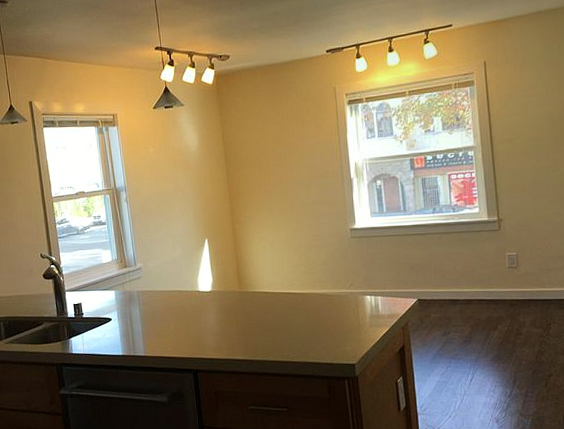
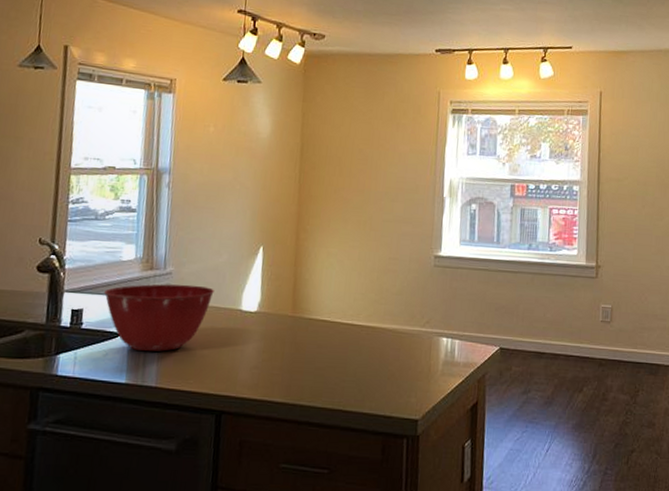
mixing bowl: none [94,275,176,330] -> present [104,284,214,352]

